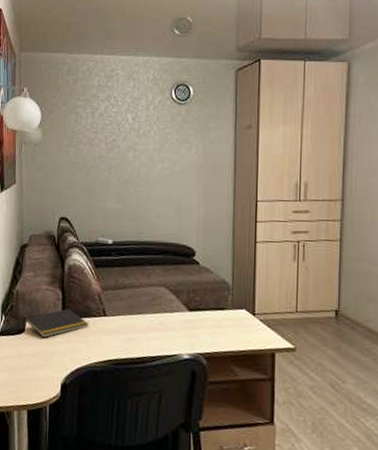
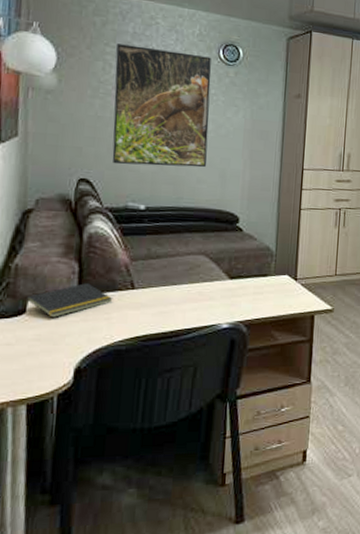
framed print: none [85,97,165,204] -> present [112,43,211,168]

